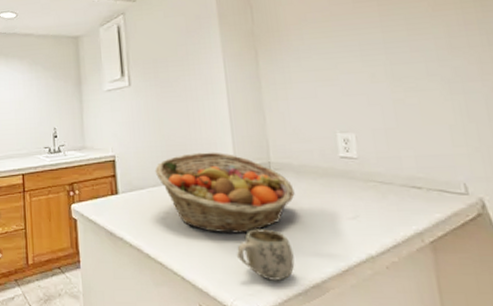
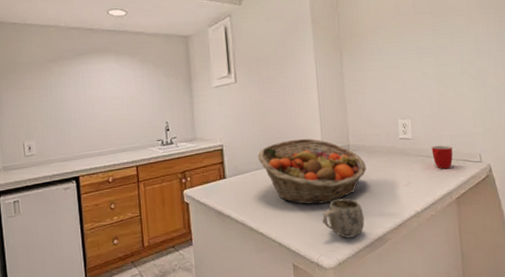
mug: none [387,169,422,201] -> present [431,145,453,169]

